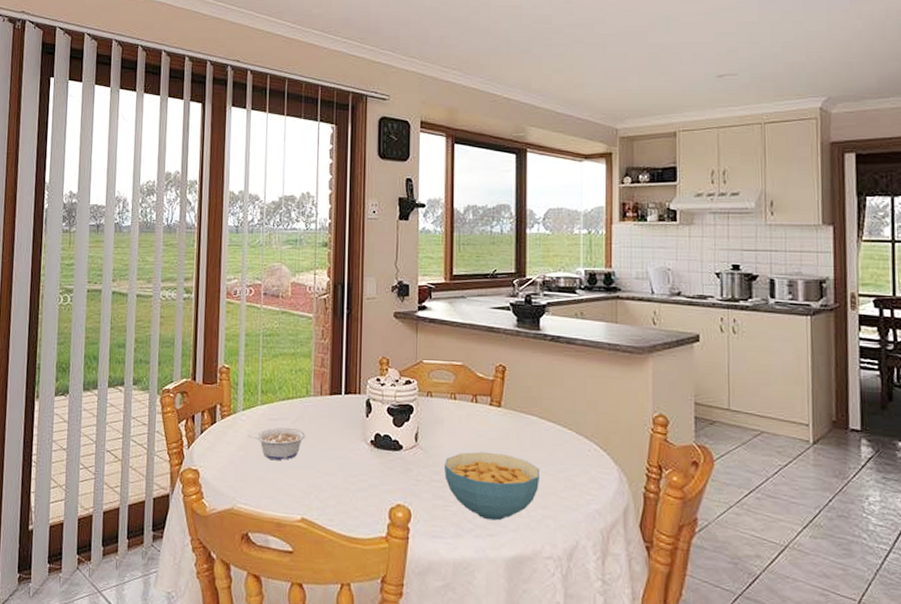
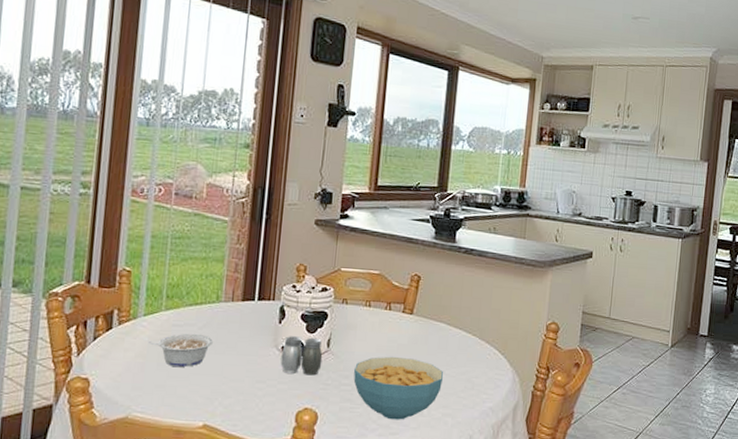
salt and pepper shaker: none [370,430,411,471] -> present [280,336,323,376]

